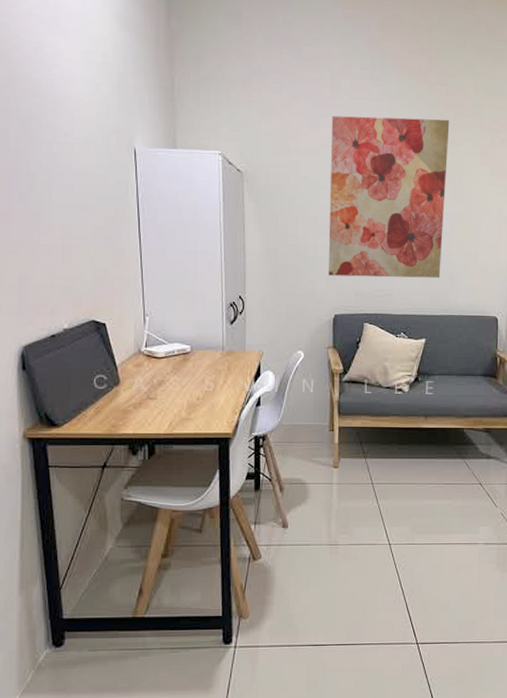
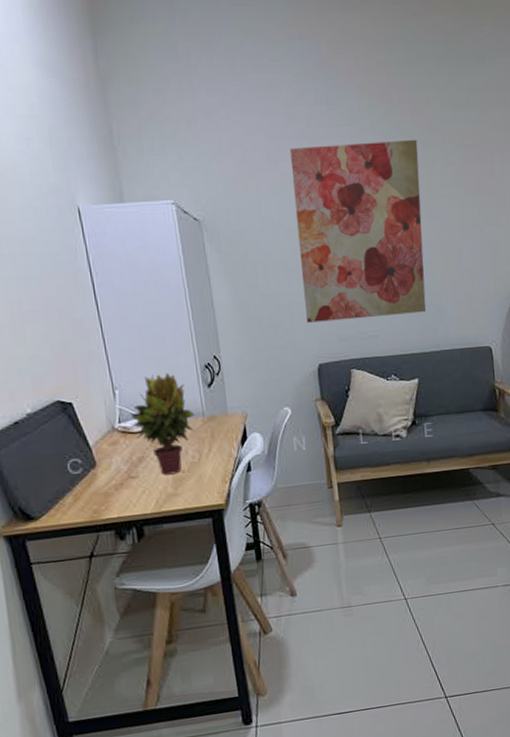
potted plant: none [156,306,216,400] -> present [131,373,195,475]

